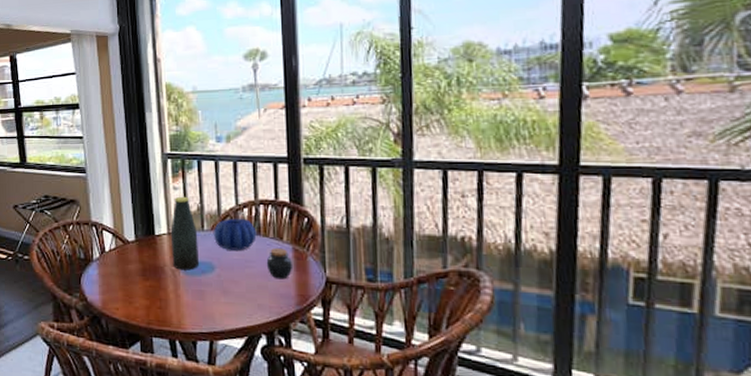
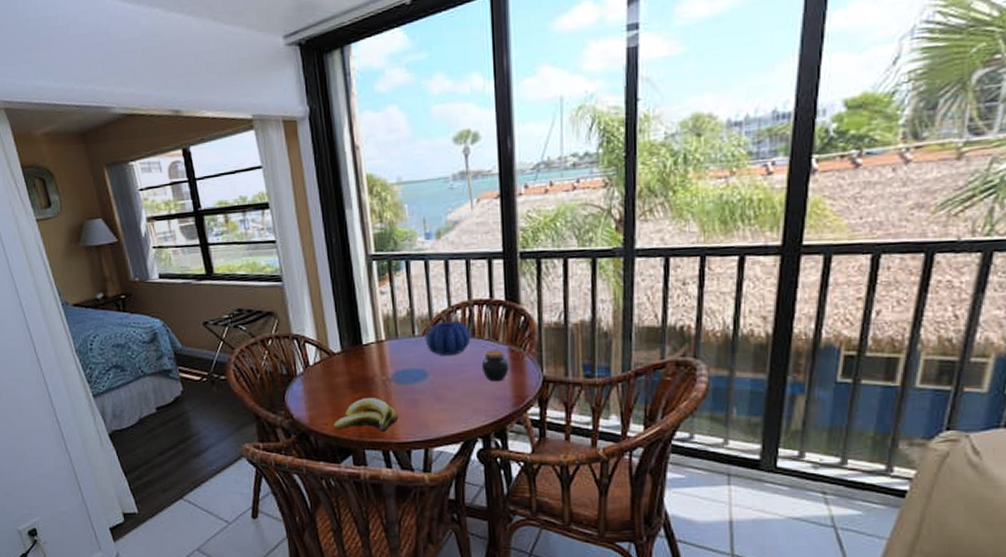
banana: none [124,286,186,321] -> present [333,398,399,432]
bottle: present [170,196,199,270] -> none [379,301,411,379]

